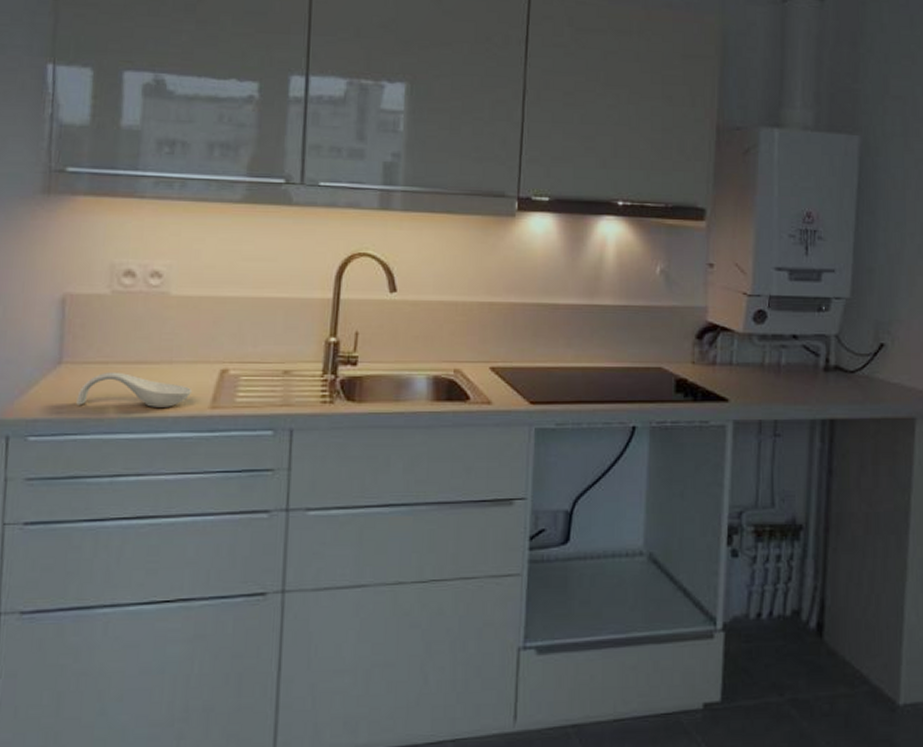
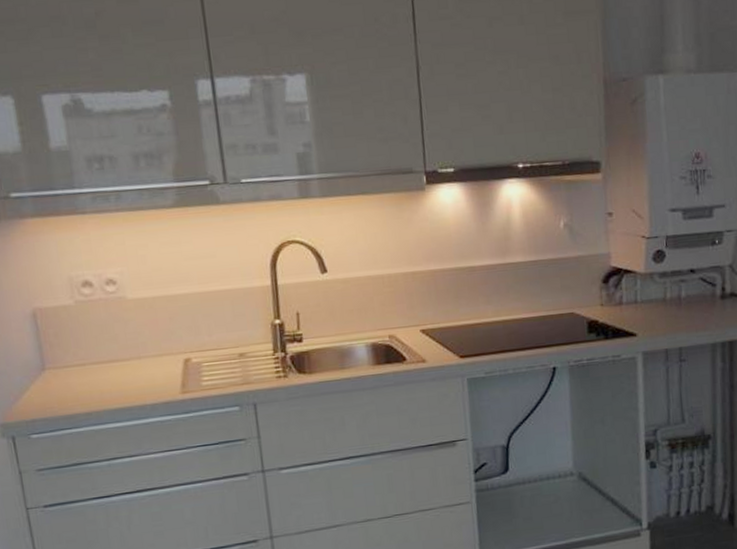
spoon rest: present [76,371,193,407] -> none [64,371,163,404]

